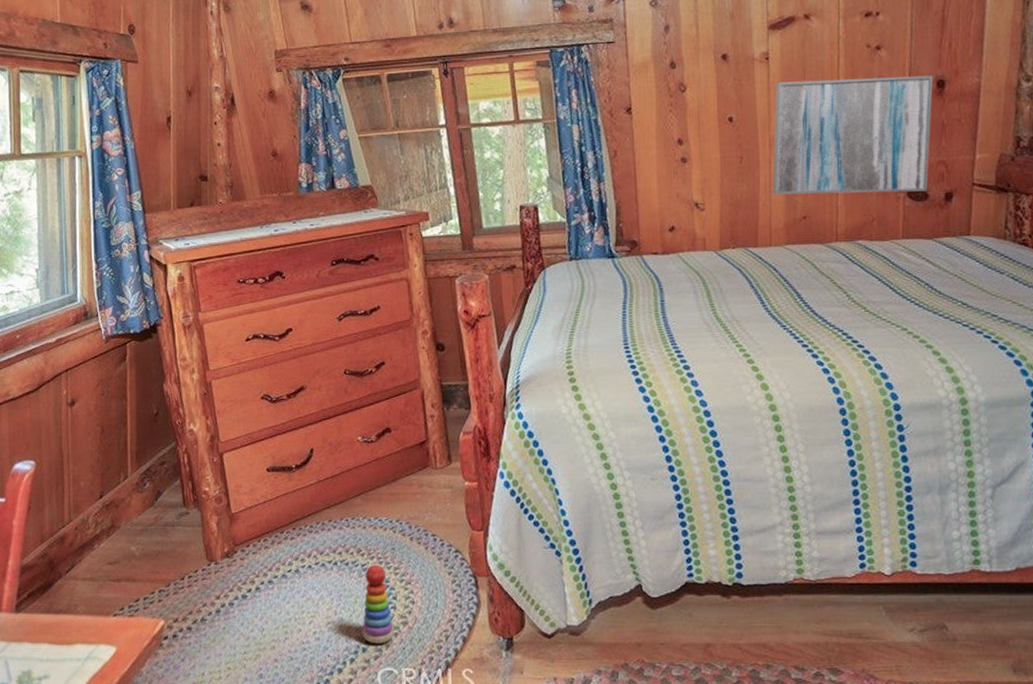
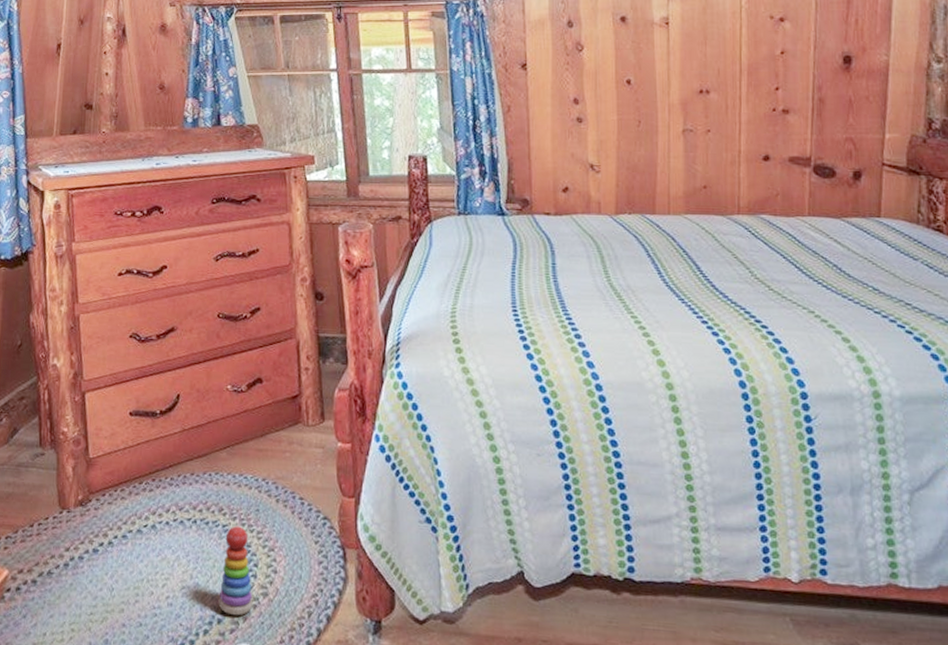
wall art: present [772,75,933,195] -> none [670,48,839,168]

